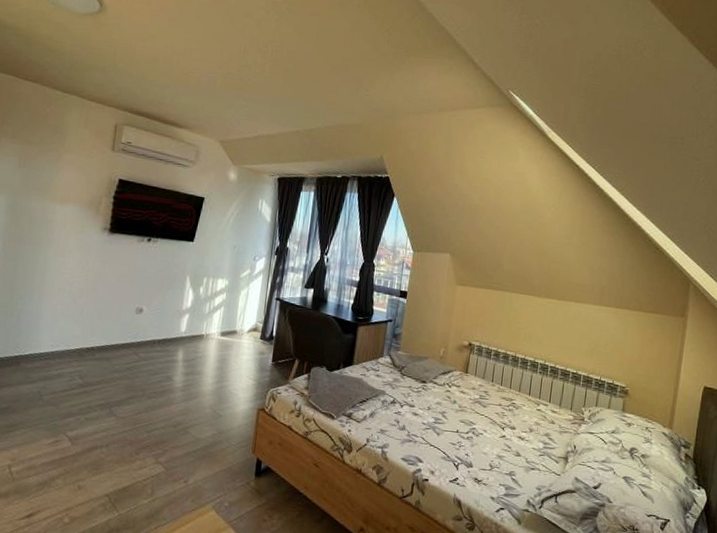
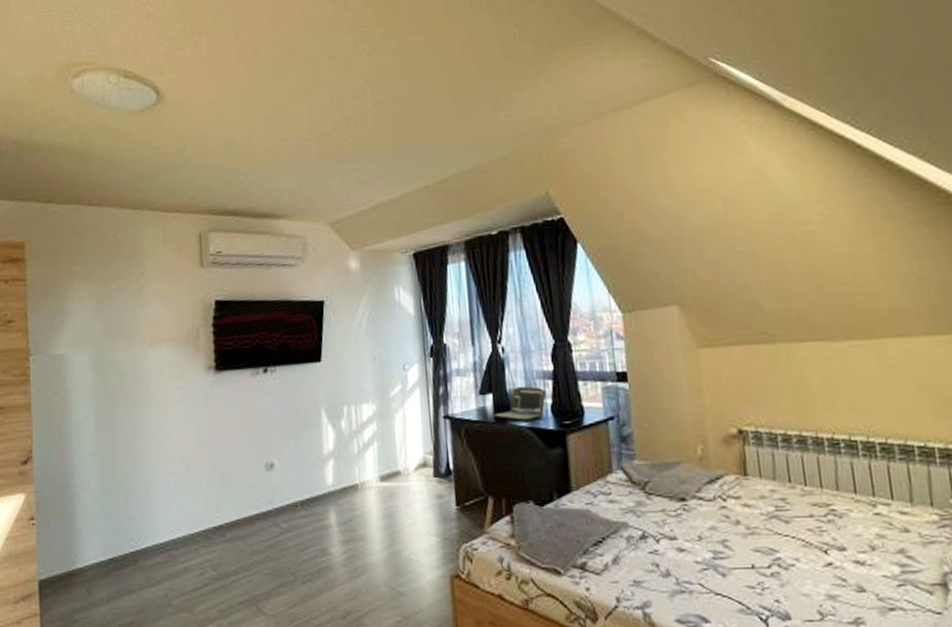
laptop: none [312,287,351,313] -> present [494,385,546,422]

